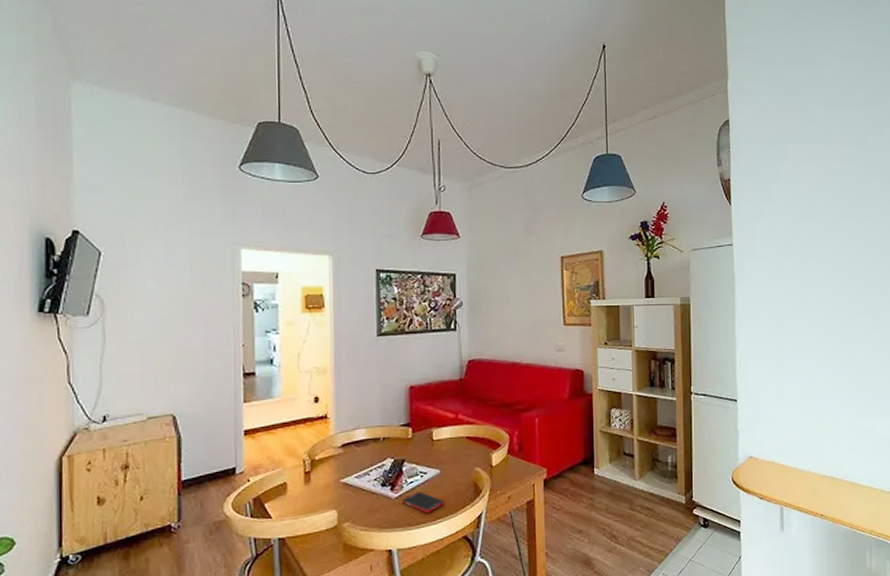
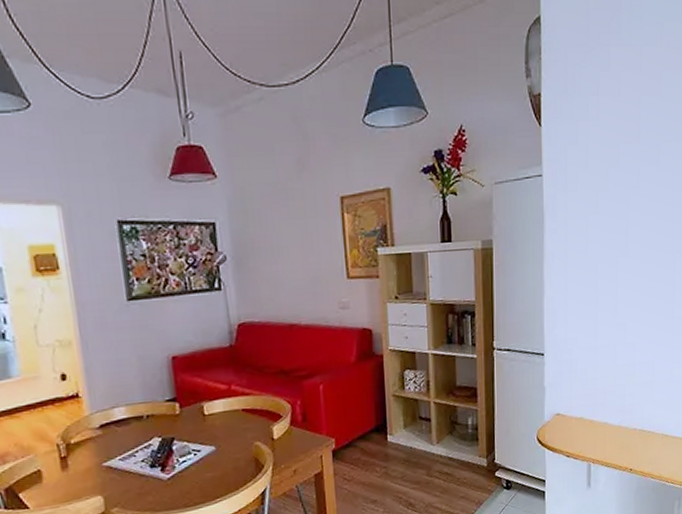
cell phone: present [401,492,444,513] -> none [175,471,223,493]

